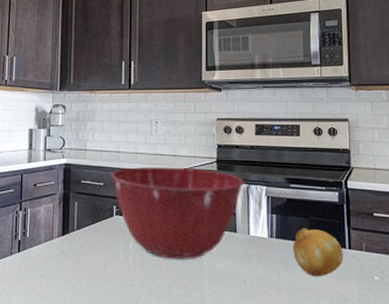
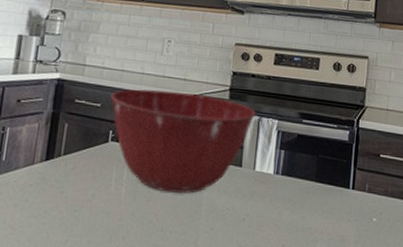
fruit: present [293,228,343,277] -> none [297,166,346,217]

